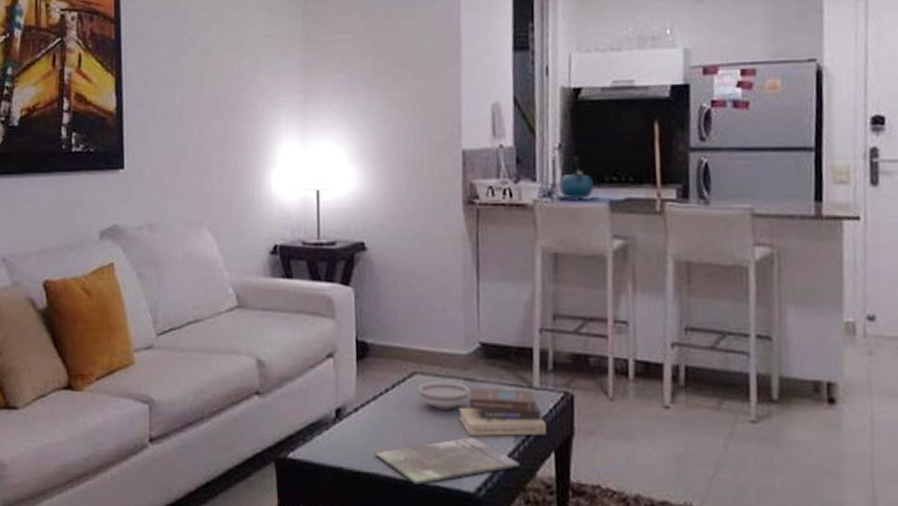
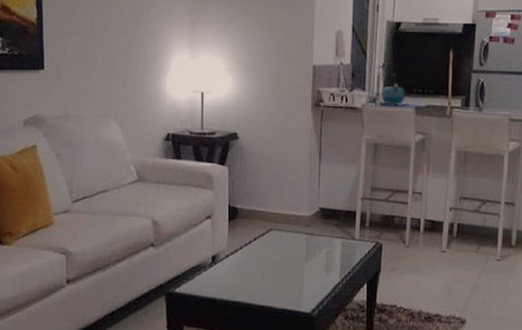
magazine: present [374,437,519,485] -> none [240,274,342,308]
bowl: present [418,380,470,410] -> none [273,234,310,255]
books: present [459,387,547,436] -> none [302,239,363,273]

